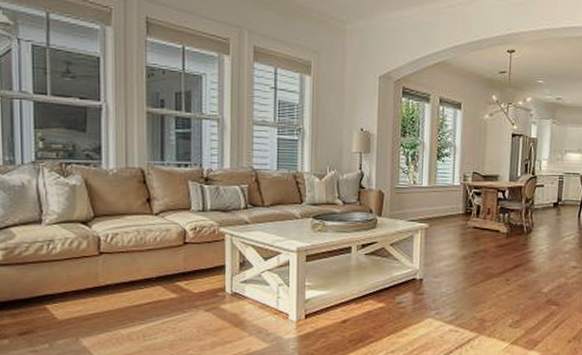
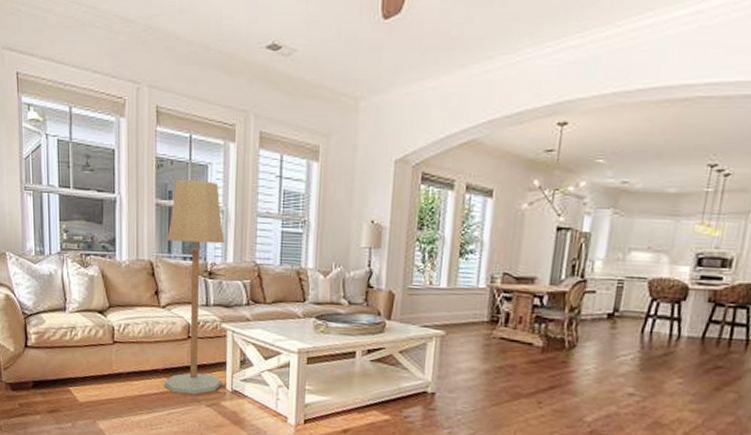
floor lamp: none [158,88,221,301] -> present [164,179,224,395]

